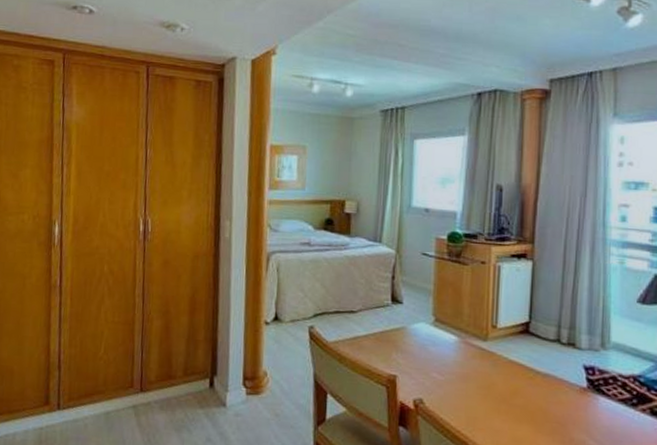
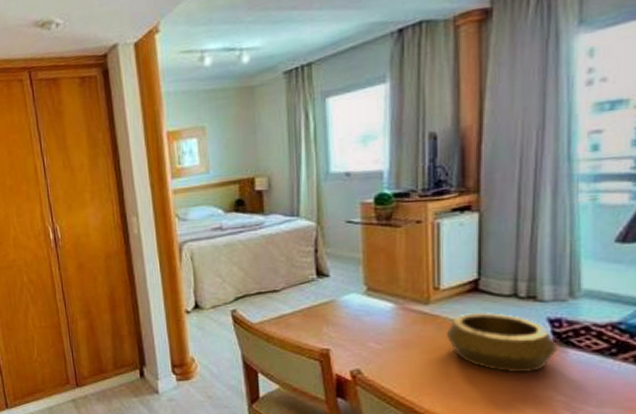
decorative bowl: none [499,352,591,416] -> present [446,311,557,373]

